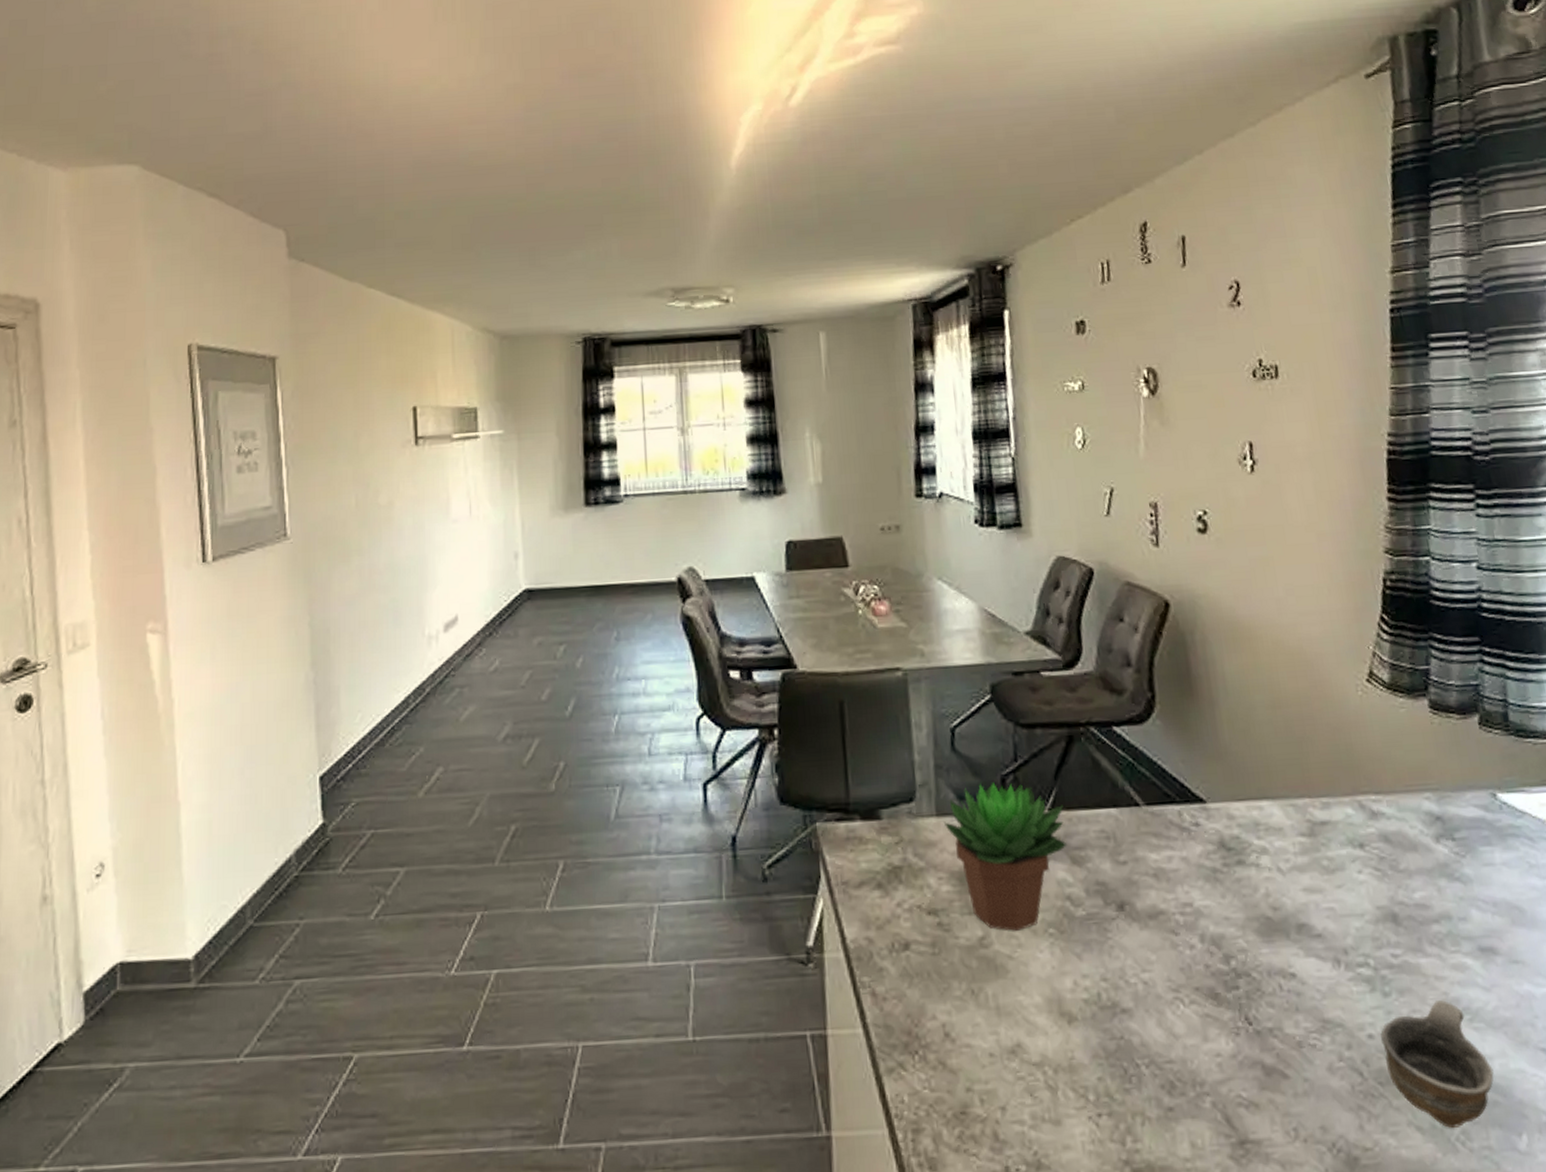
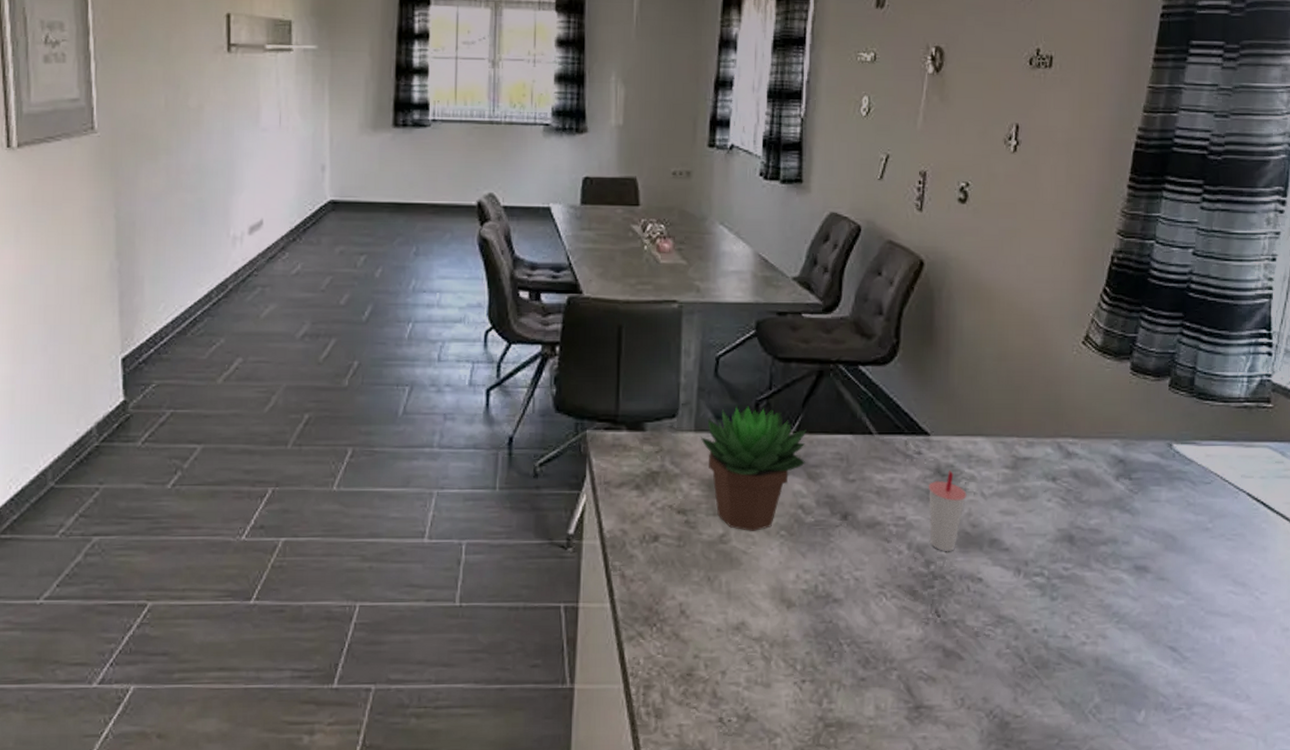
cup: none [1214,843,1261,943] -> present [929,471,967,552]
cup: present [1380,1000,1494,1128] -> none [1043,606,1128,703]

